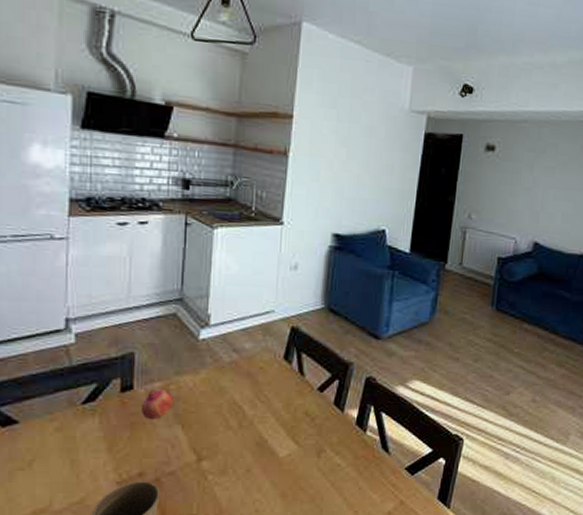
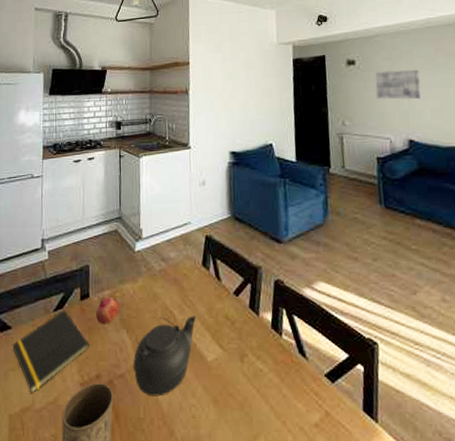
notepad: none [20,402,131,494] -> present [12,310,90,393]
teapot: none [187,411,271,493] -> present [133,316,197,397]
wall art: none [510,163,560,201] -> present [375,69,422,100]

